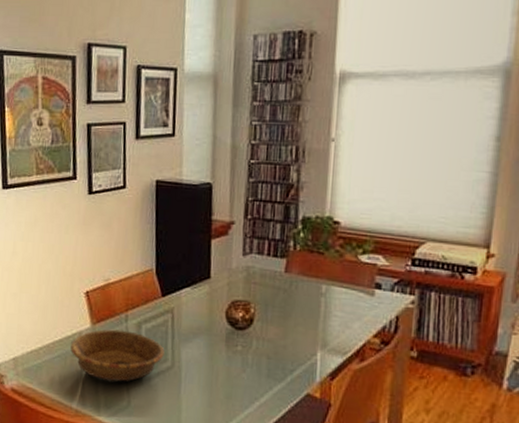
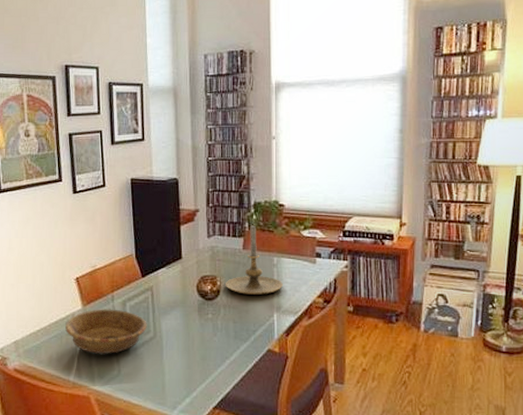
candle holder: none [261,244,331,329] -> present [226,225,283,295]

